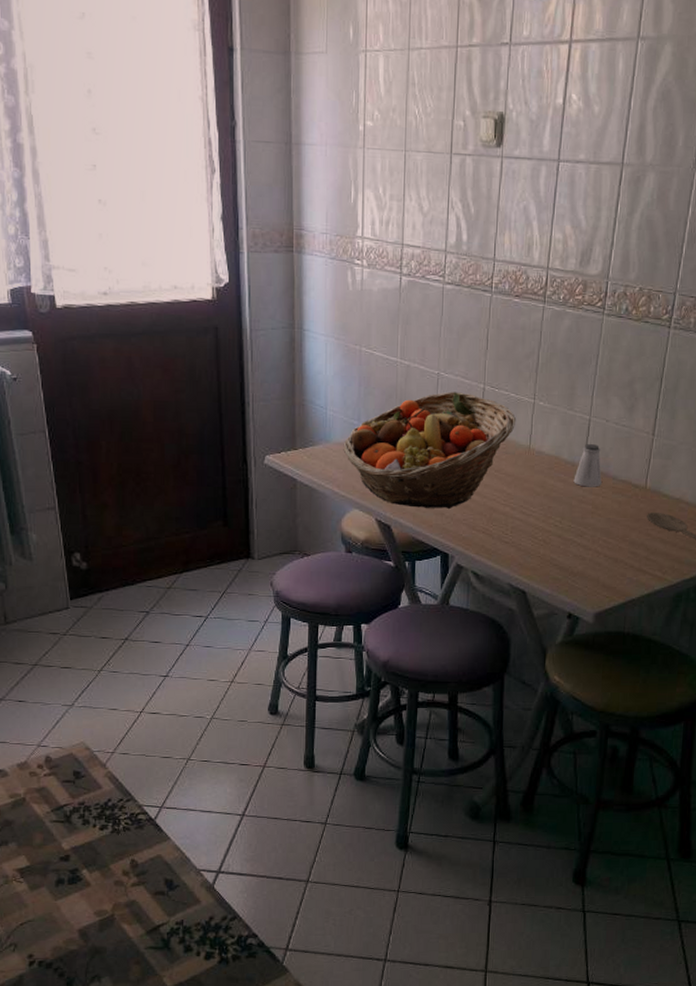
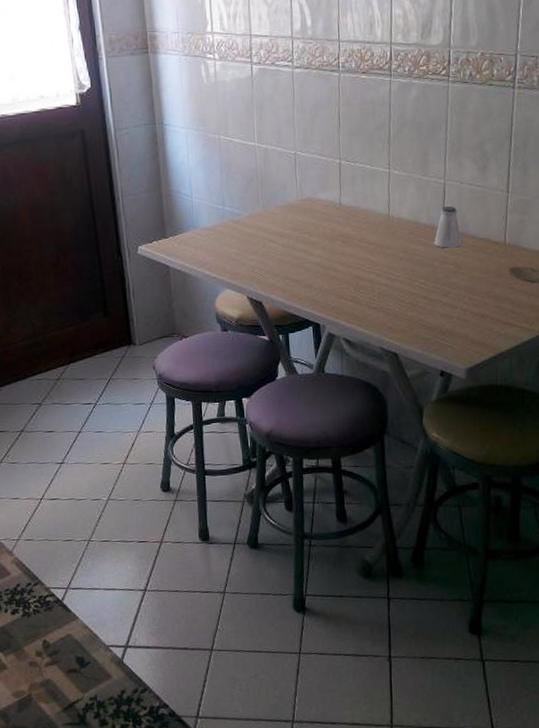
fruit basket: present [343,391,517,509] -> none [211,169,374,283]

